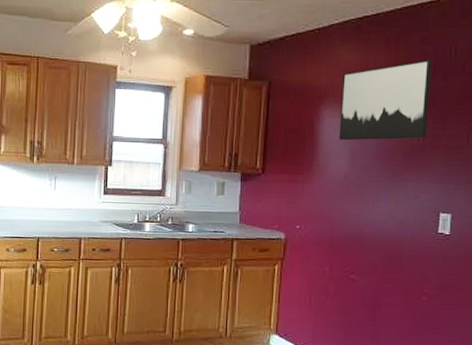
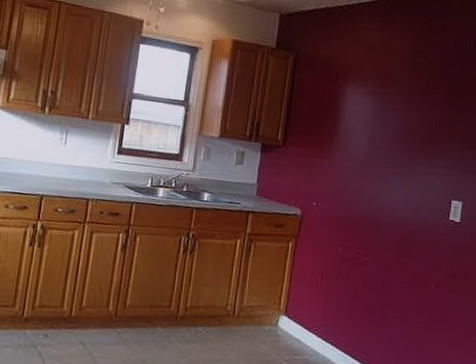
wall art: present [339,59,432,141] -> none [360,47,452,125]

